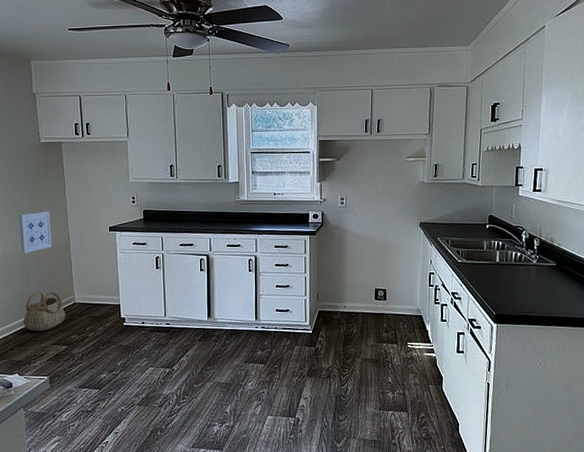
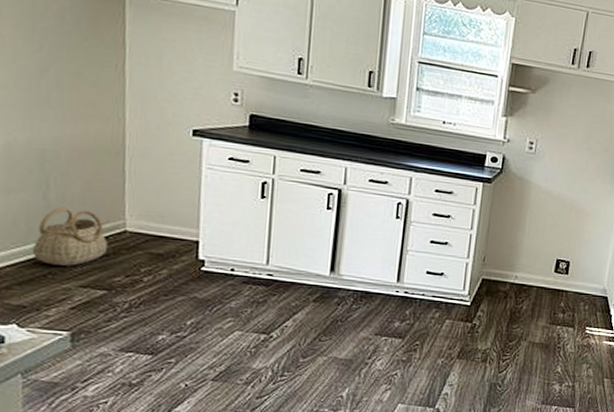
wall art: present [18,211,52,254] -> none [38,88,95,149]

